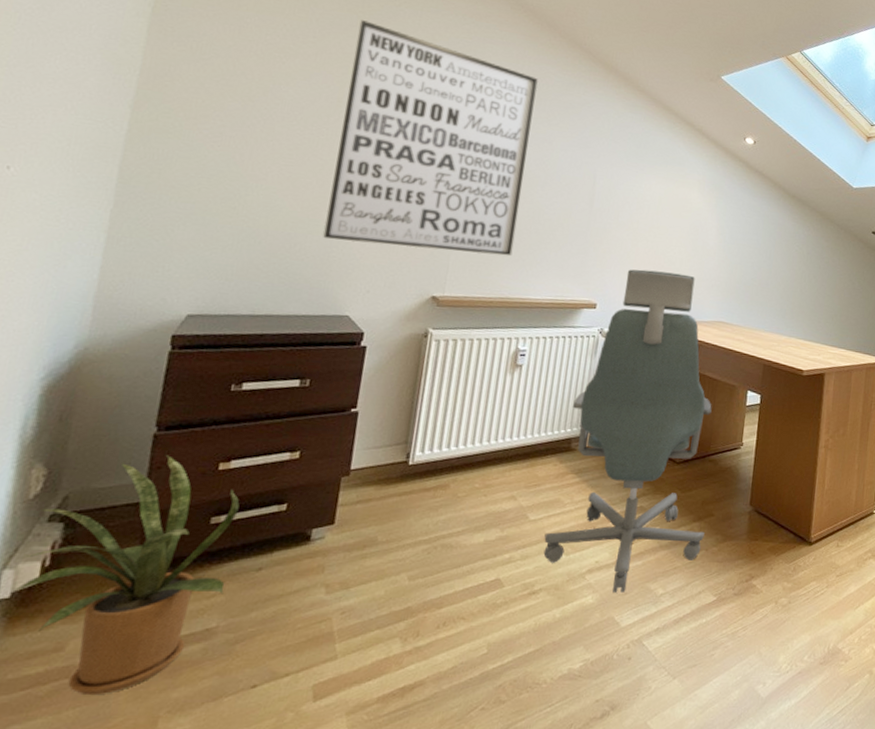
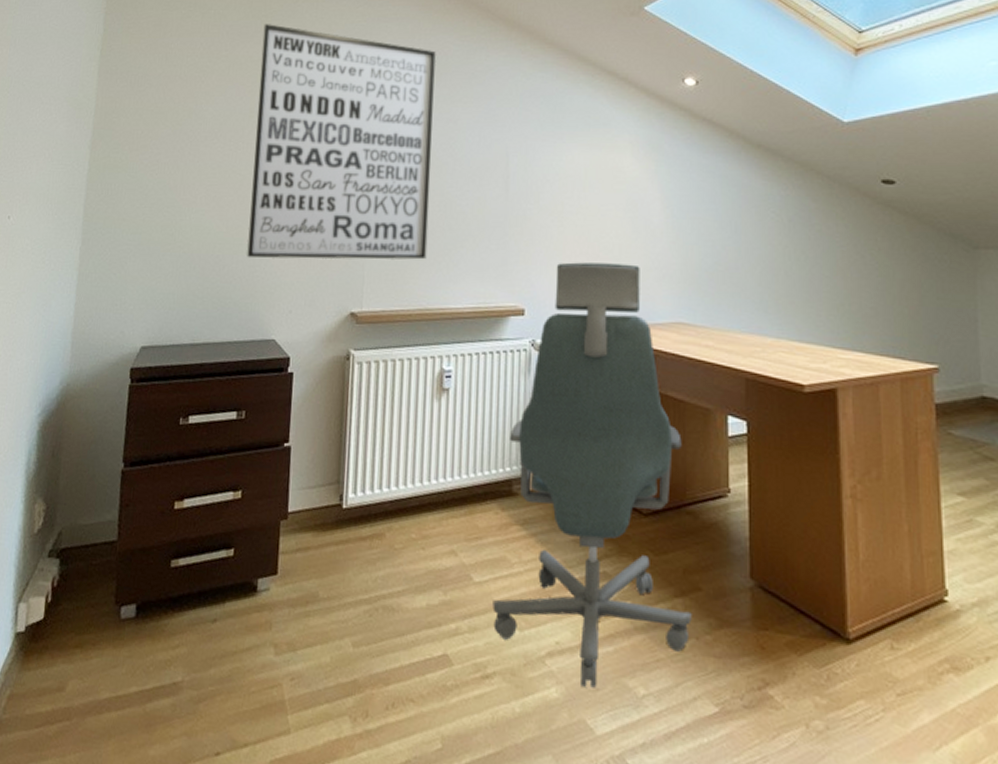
house plant: present [12,455,240,696] -> none [26,492,194,743]

